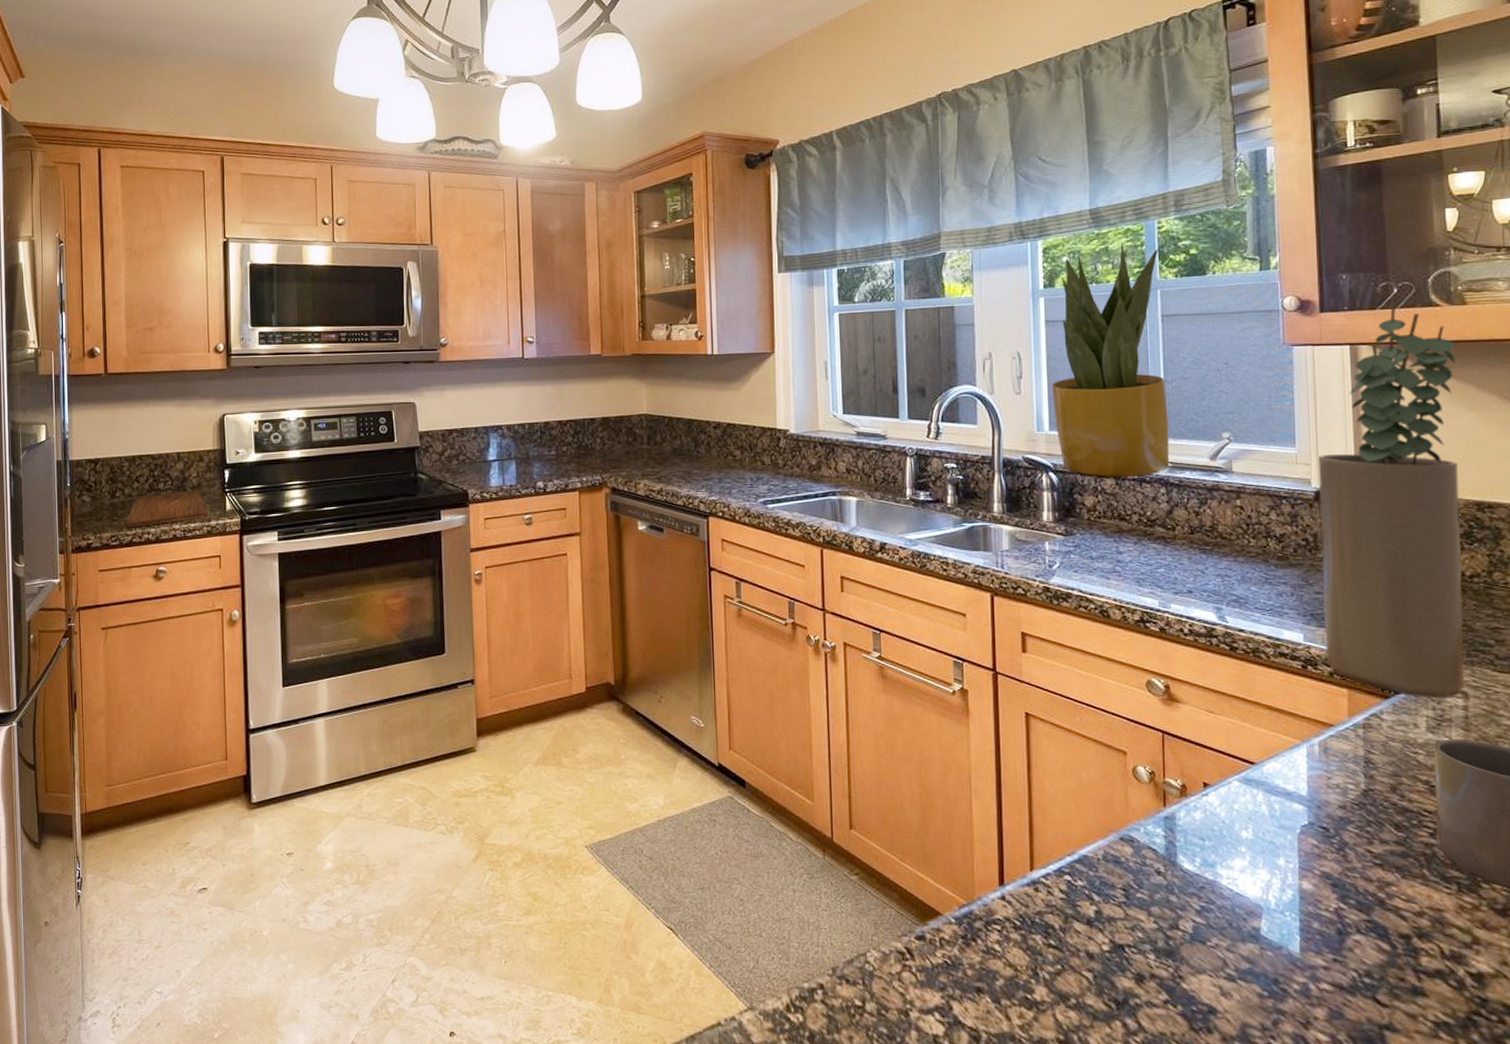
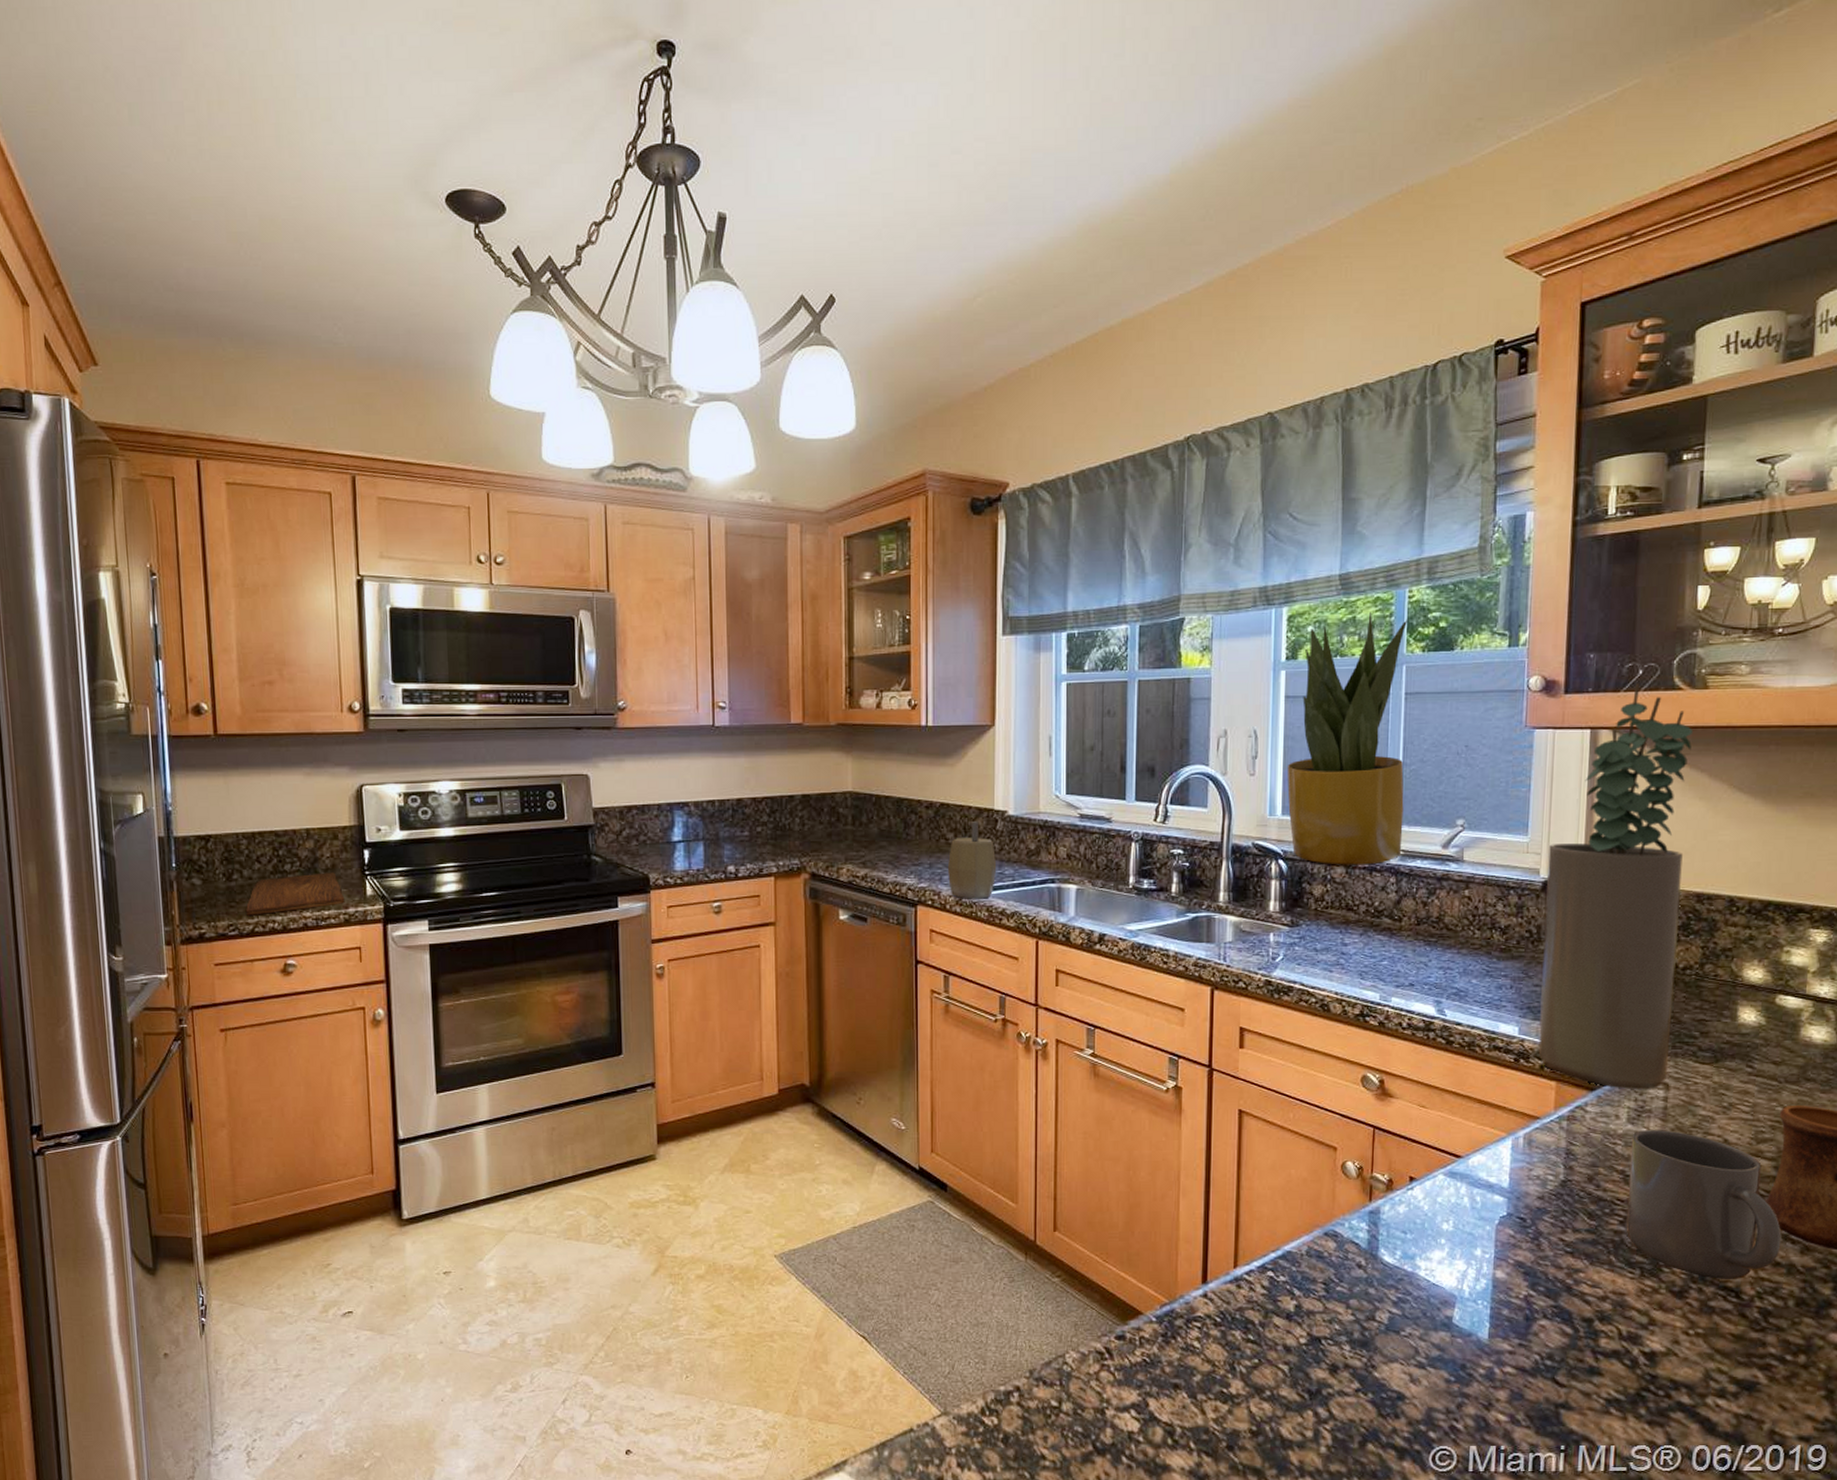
soap dispenser: none [735,440,781,511] -> present [947,822,997,899]

